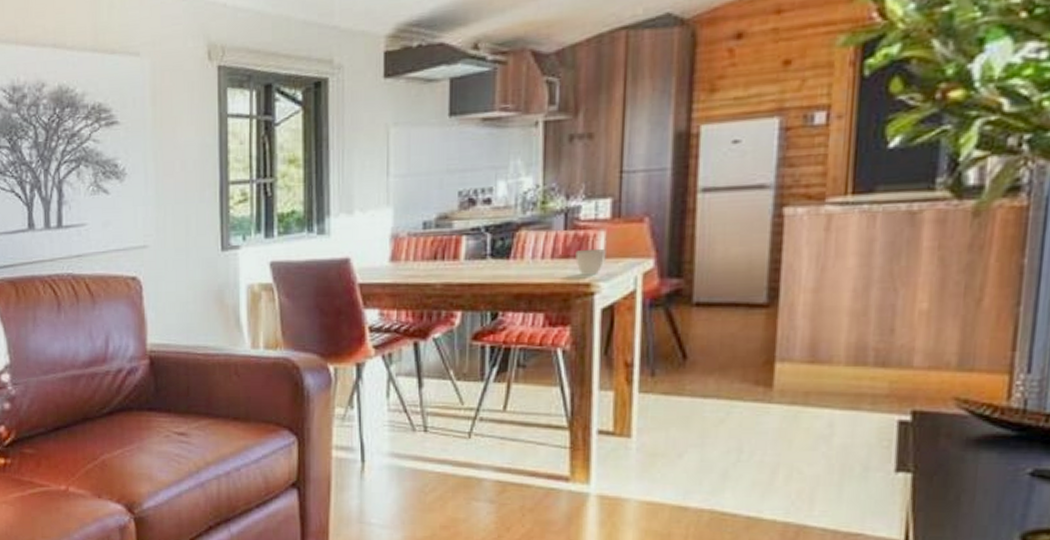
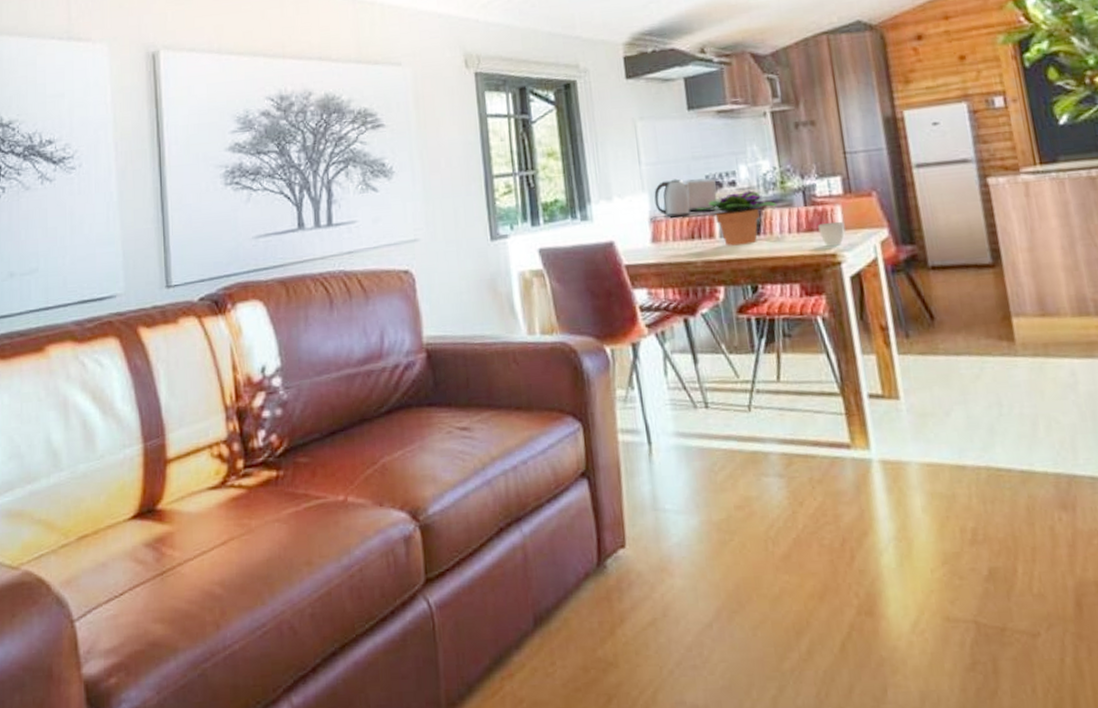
kettle: none [399,193,438,236] -> present [654,179,691,218]
toaster: none [431,194,469,231] -> present [681,178,717,212]
potted flower: none [444,210,534,269] -> present [697,190,778,246]

